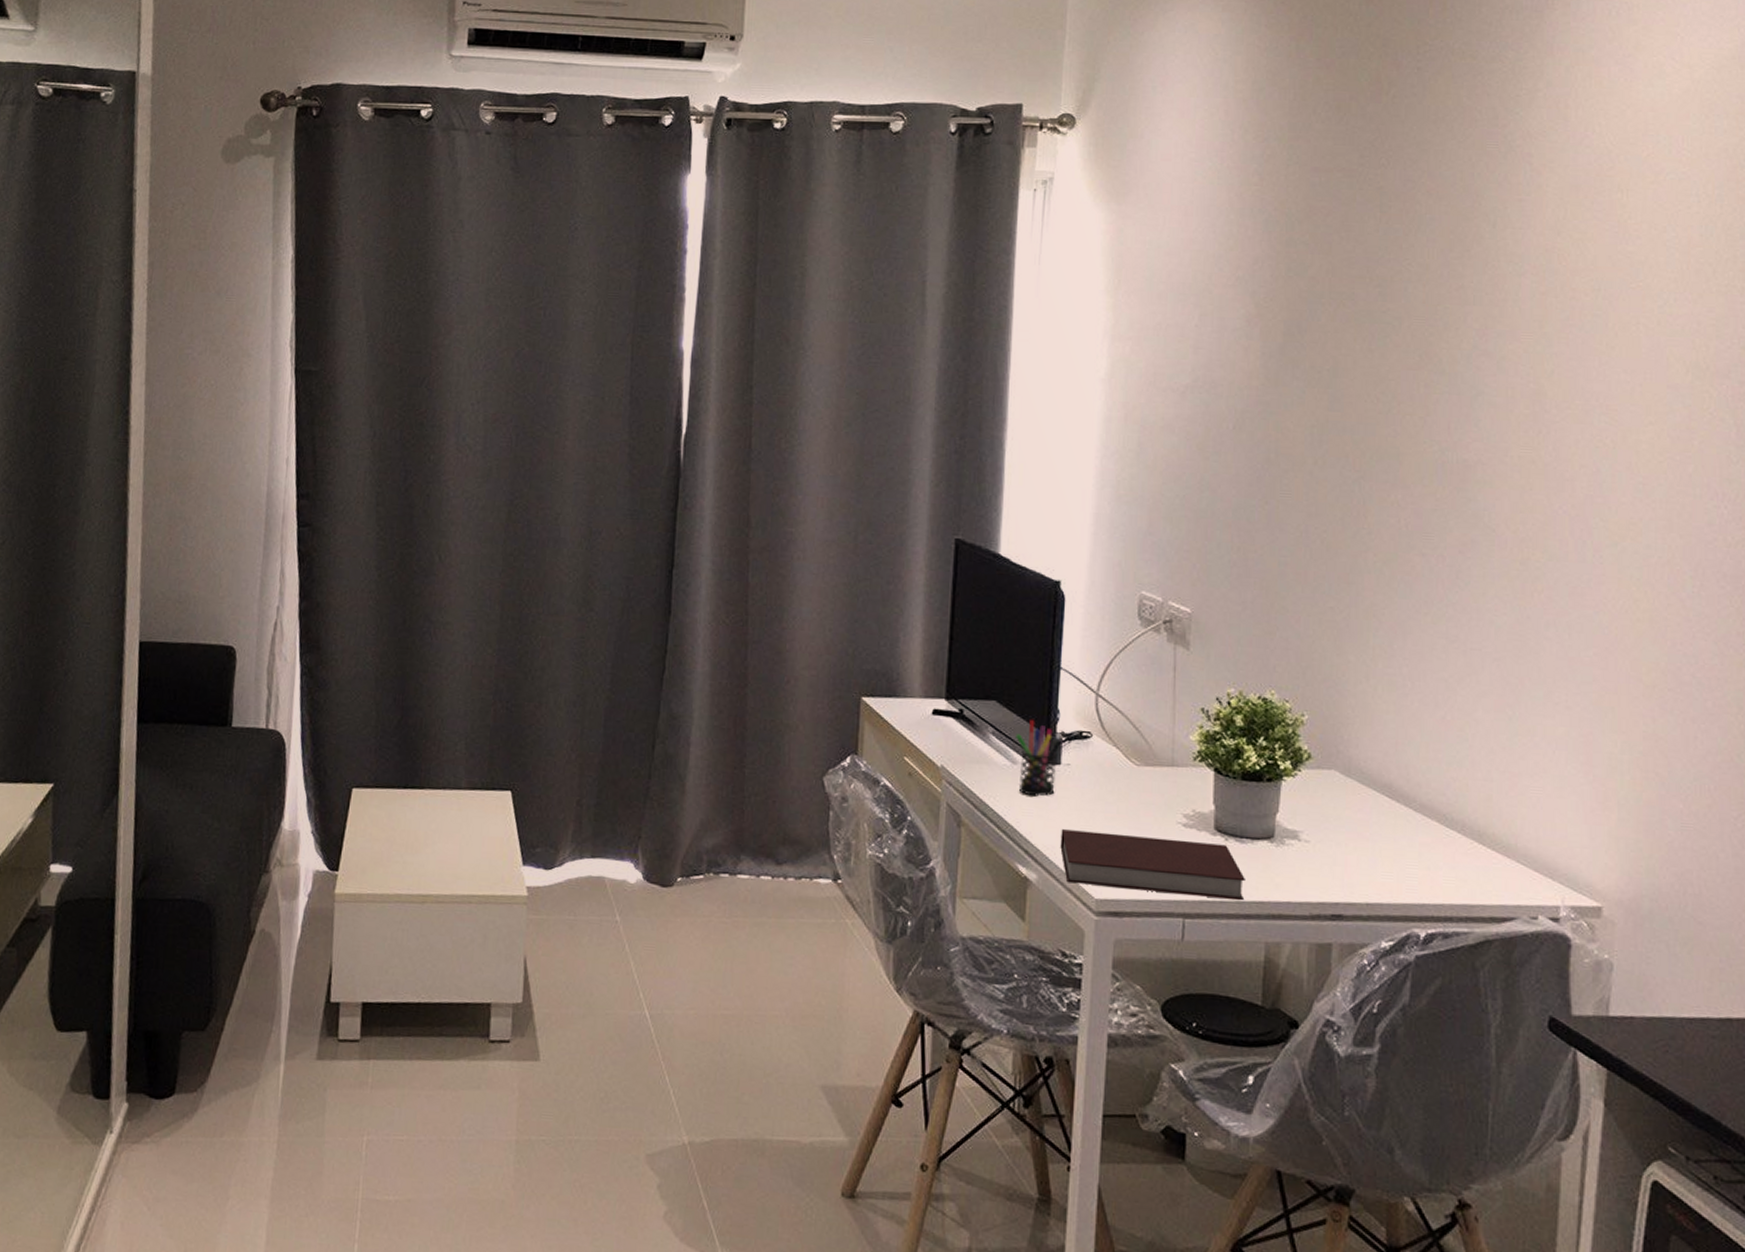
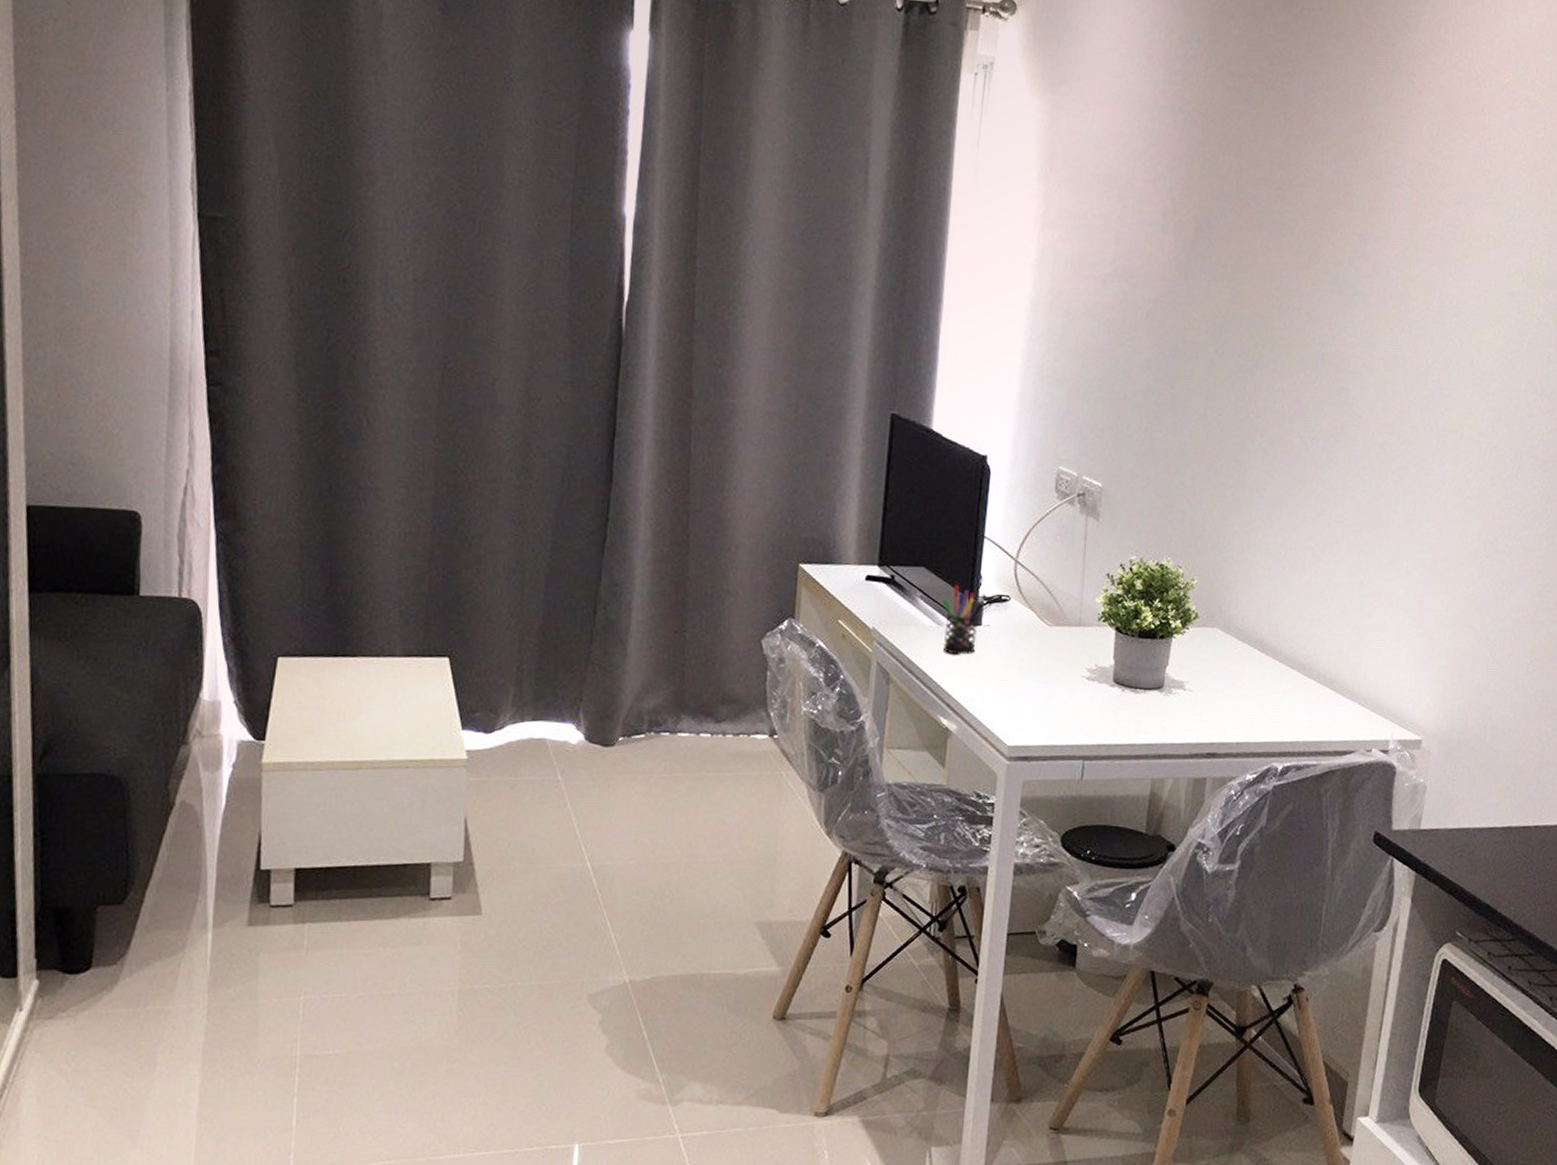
notebook: present [1060,829,1245,901] -> none [978,684,1137,744]

